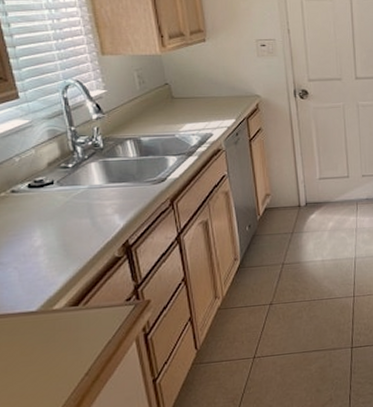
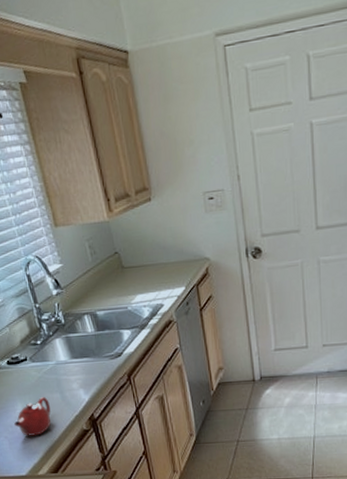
teapot: none [29,223,77,266] -> present [14,397,51,436]

